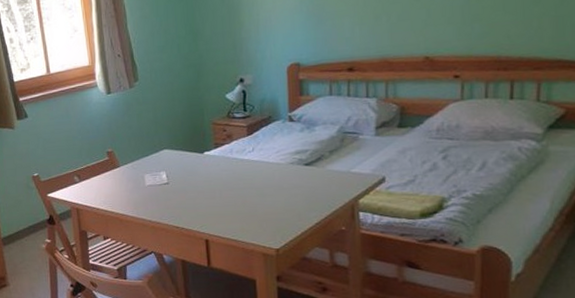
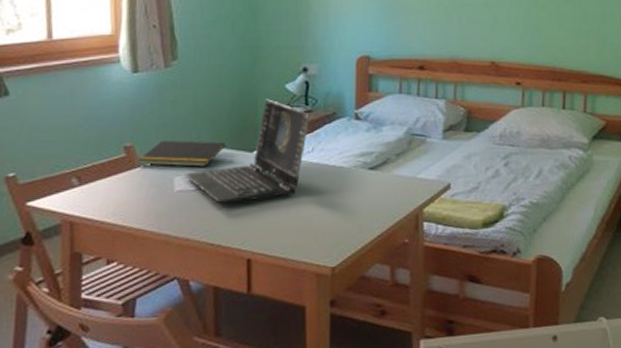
notepad: none [117,145,181,167] -> present [137,140,226,167]
laptop: none [152,108,249,196] -> present [185,99,311,204]

